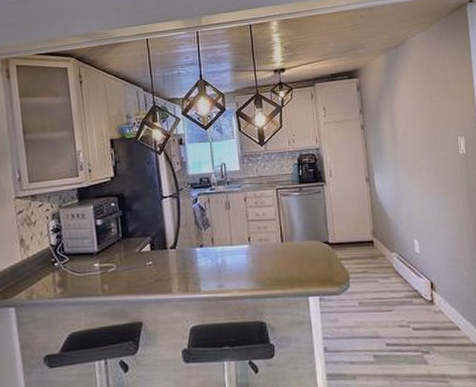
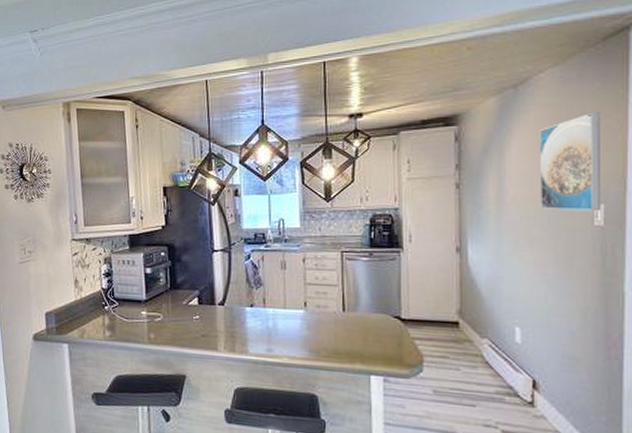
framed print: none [416,67,462,143] -> present [539,112,600,212]

